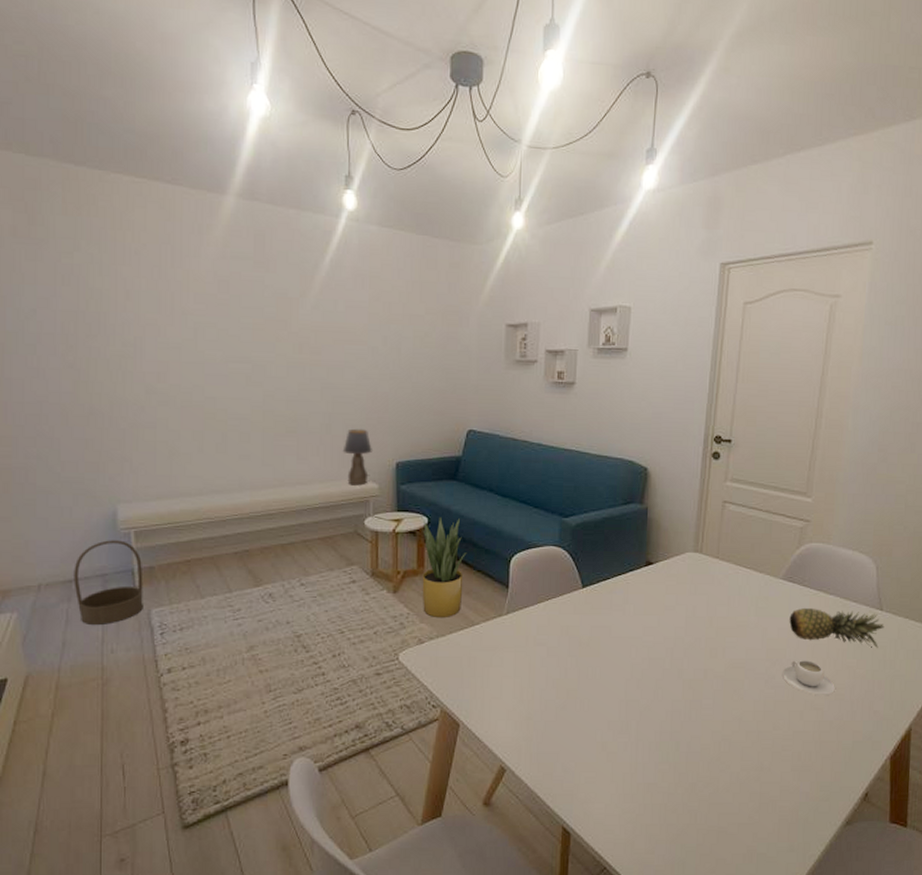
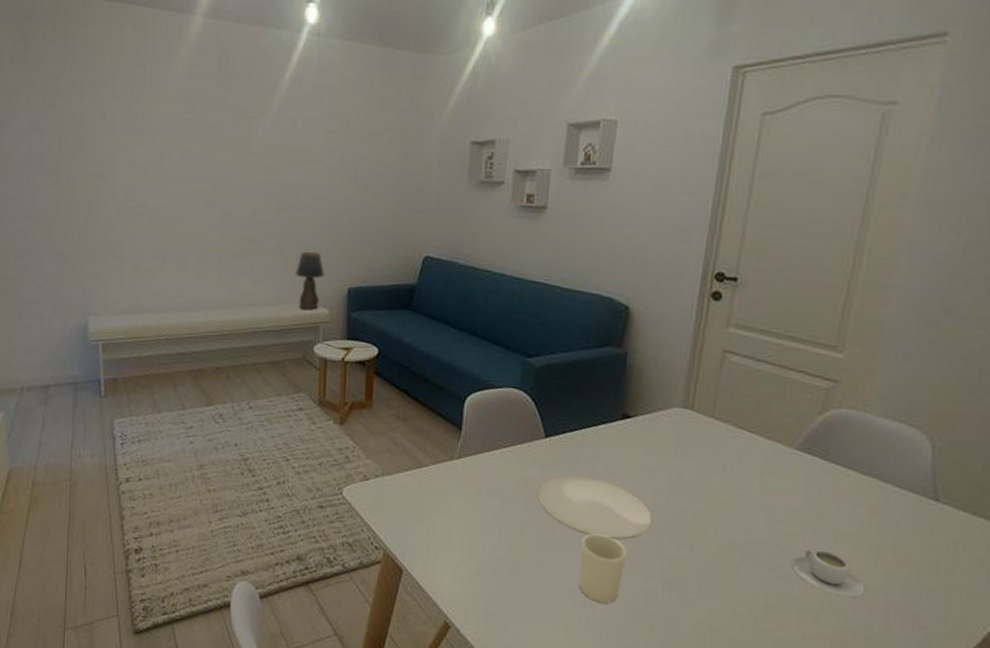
basket: present [74,540,143,624] -> none [50,350,108,430]
planter: present [422,516,467,617] -> none [369,348,418,456]
plate: none [579,619,674,671] -> present [538,475,652,540]
mug: none [616,668,654,728] -> present [578,533,626,604]
fruit: present [789,608,884,649] -> none [804,487,940,549]

